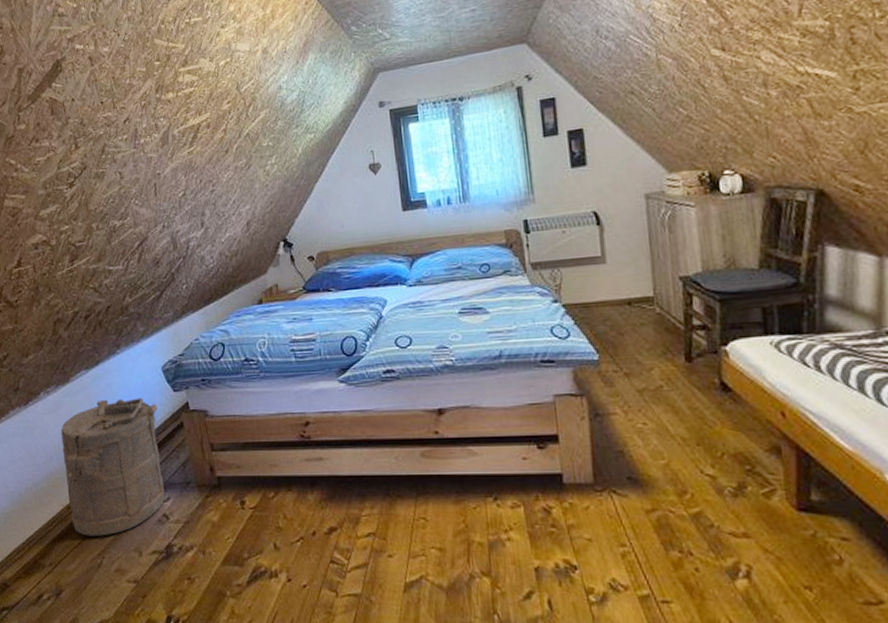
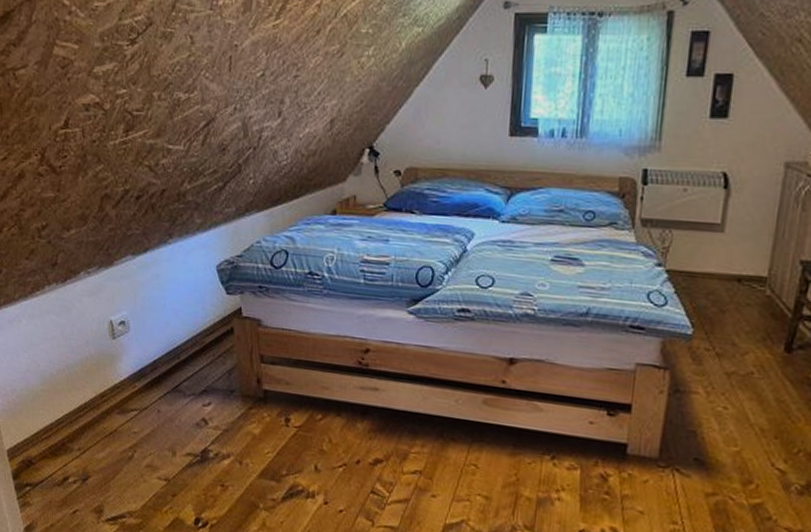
laundry hamper: present [61,398,165,536] -> none [100,290,207,430]

